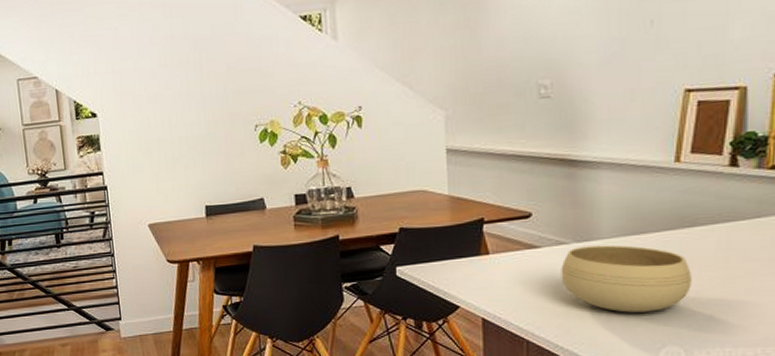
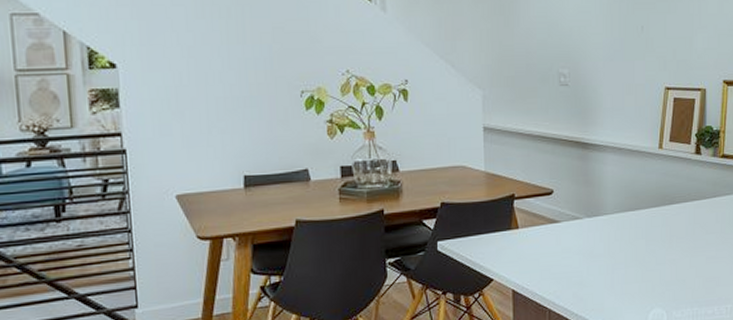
bowl: present [561,244,692,313] -> none [576,219,671,280]

